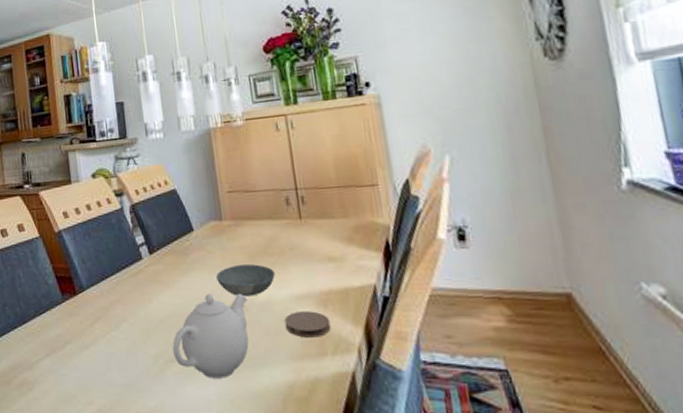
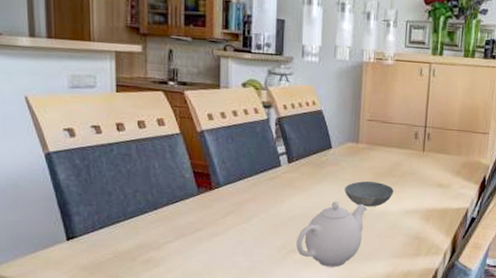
coaster: present [284,311,331,338] -> none [393,222,429,242]

